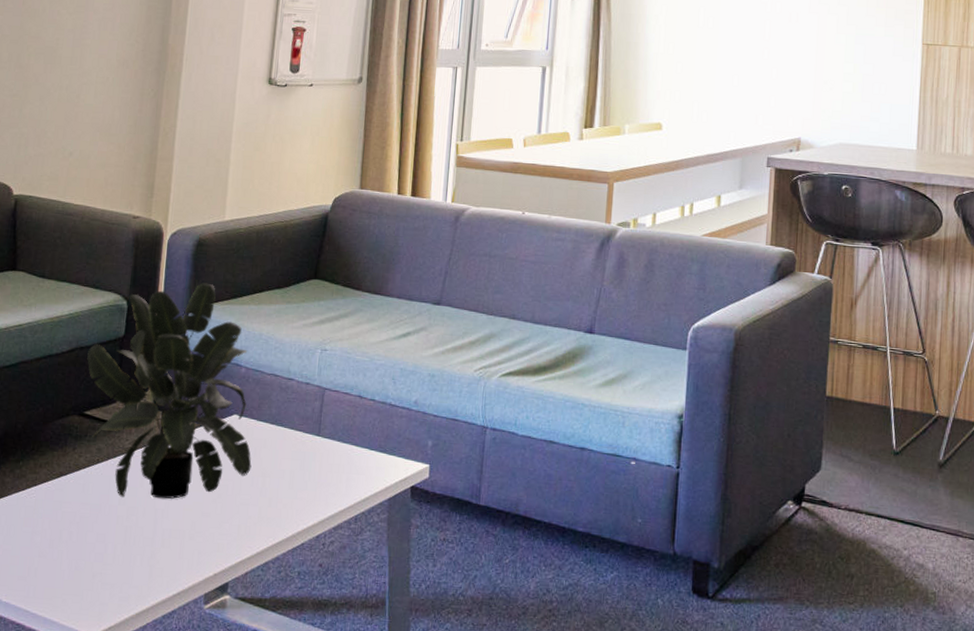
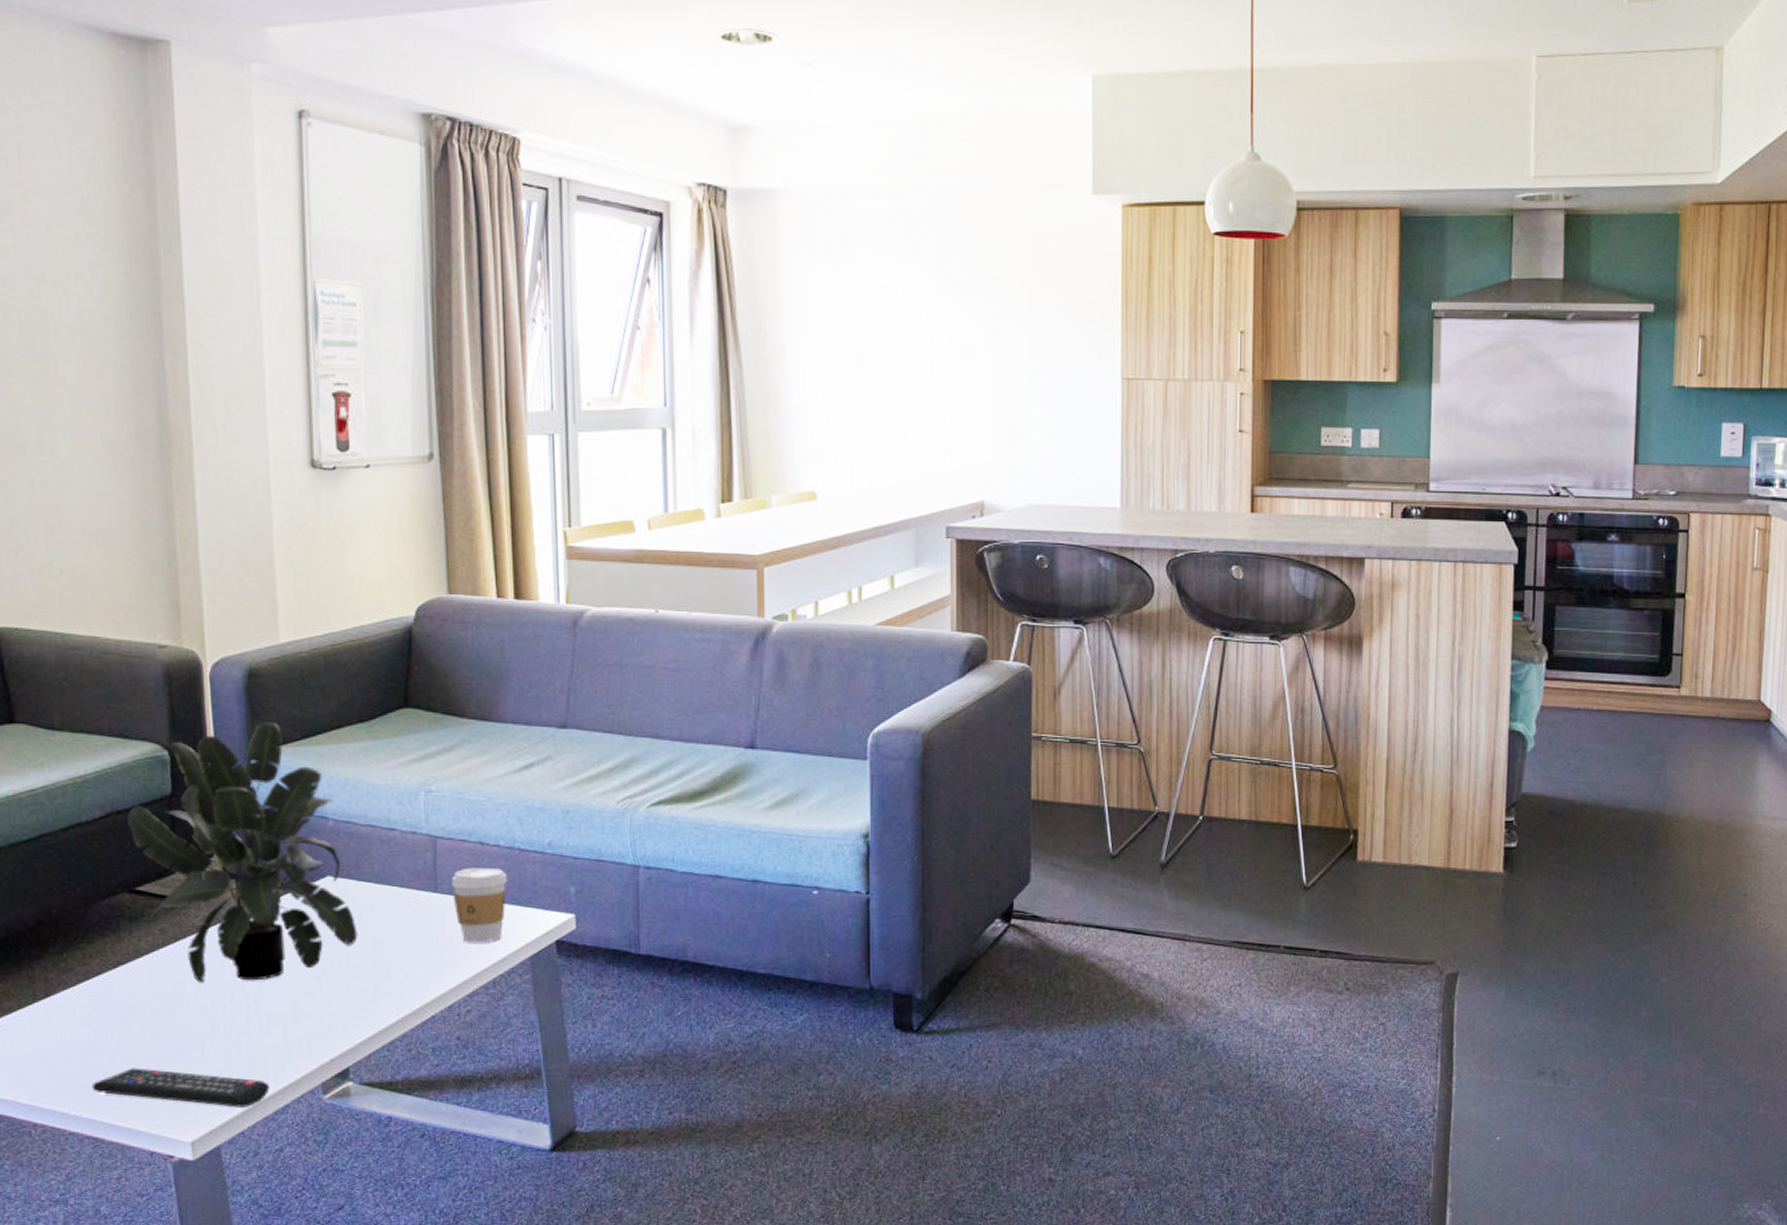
remote control: none [22,565,162,609] -> present [91,1068,270,1107]
coffee cup: none [332,417,378,483] -> present [452,867,507,943]

